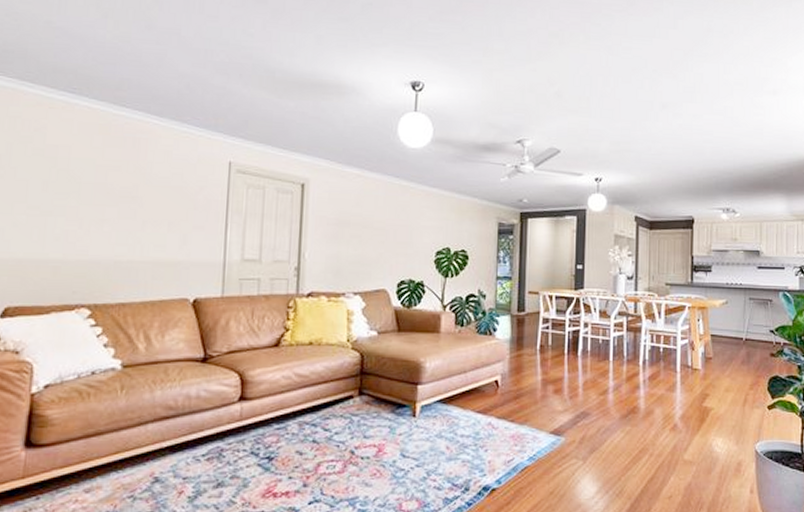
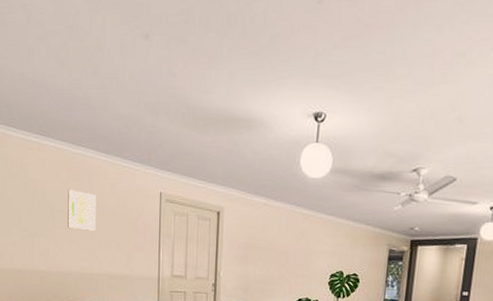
wall art: none [99,157,144,208] -> present [68,189,97,231]

